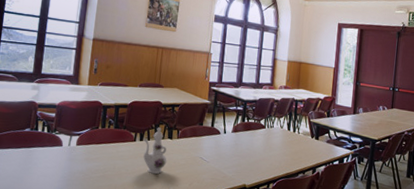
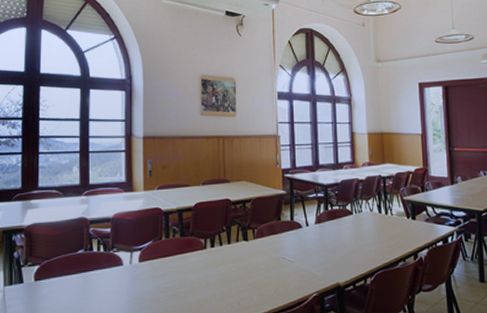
ewer: present [143,127,167,175] -> none [215,229,245,285]

